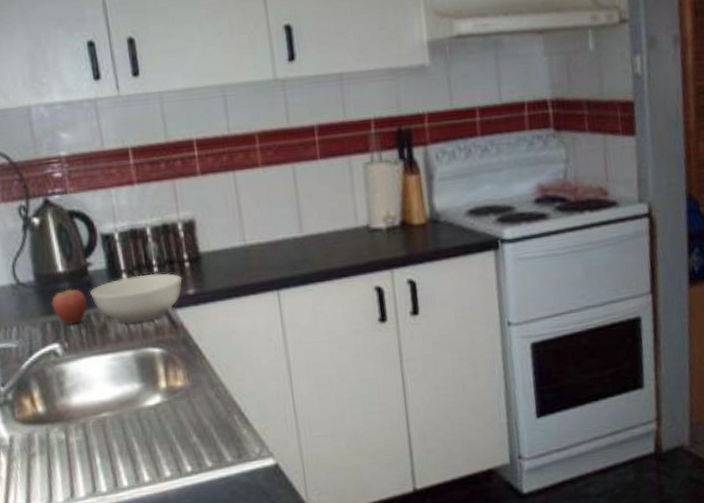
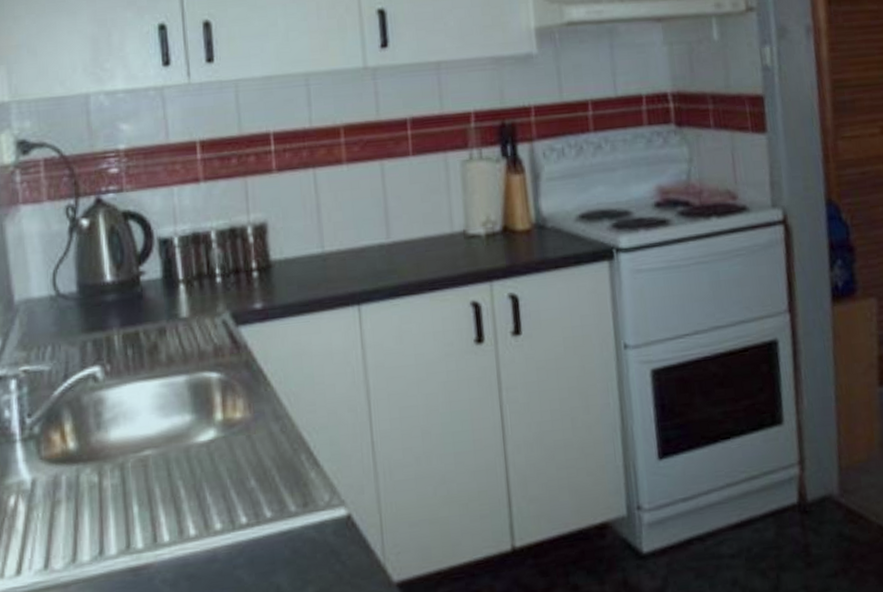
fruit: present [51,283,88,326] -> none [94,294,138,345]
bowl: present [89,273,183,324] -> none [140,283,249,344]

